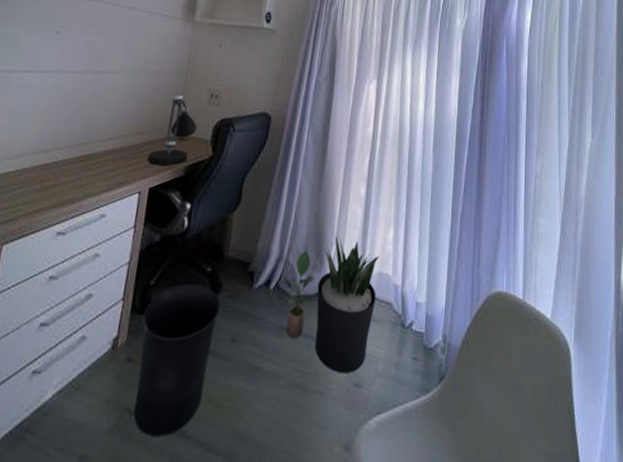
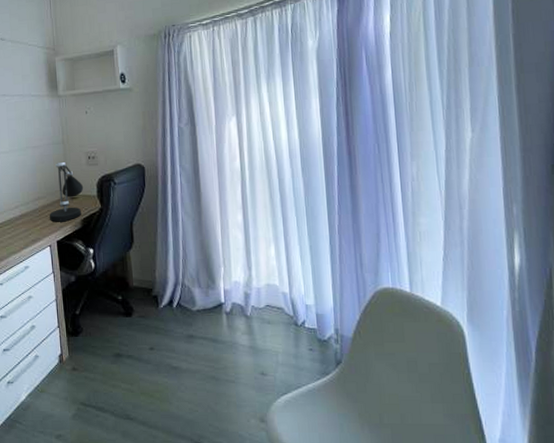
waste bin: present [133,283,220,437] -> none [77,309,137,420]
potted plant: present [283,251,314,339] -> none [182,274,212,344]
planter: present [315,235,380,374] -> none [213,258,268,366]

